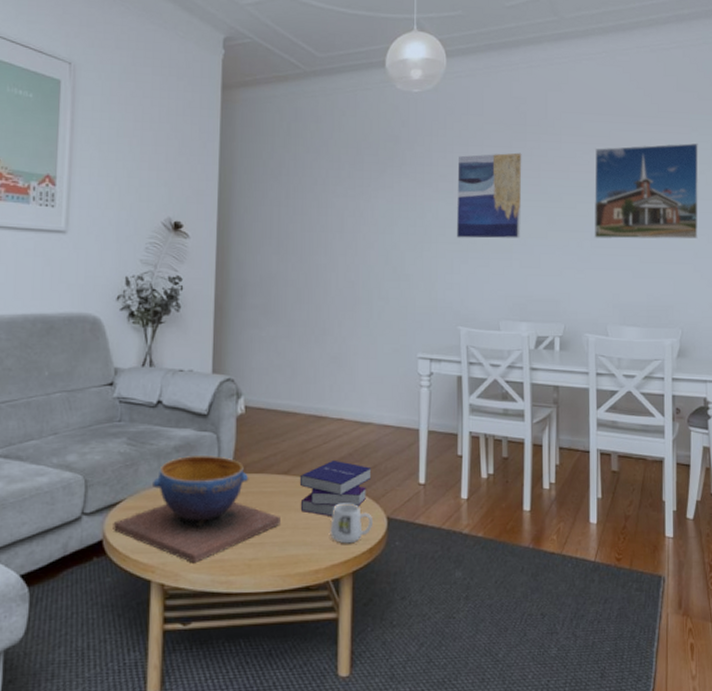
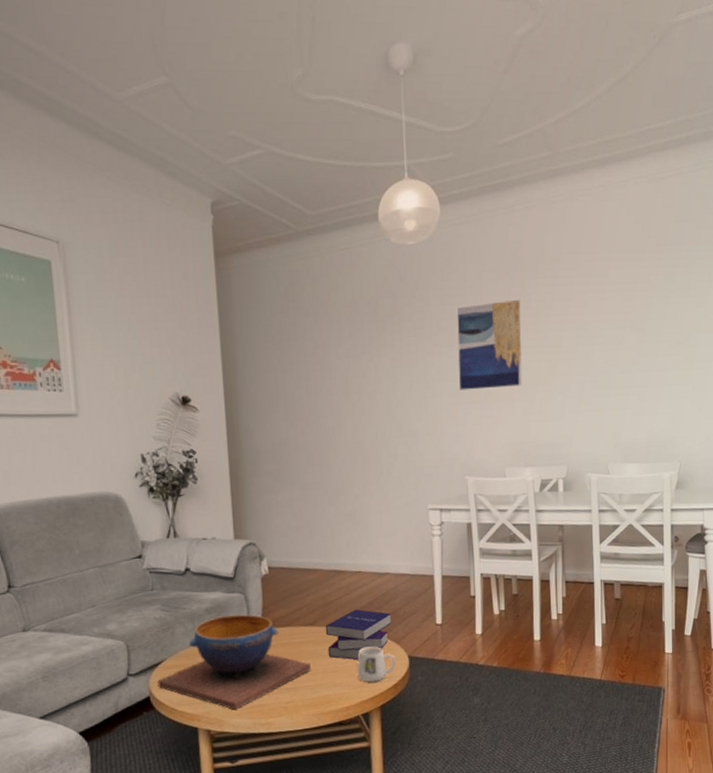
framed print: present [594,143,699,240] -> none [593,276,697,380]

